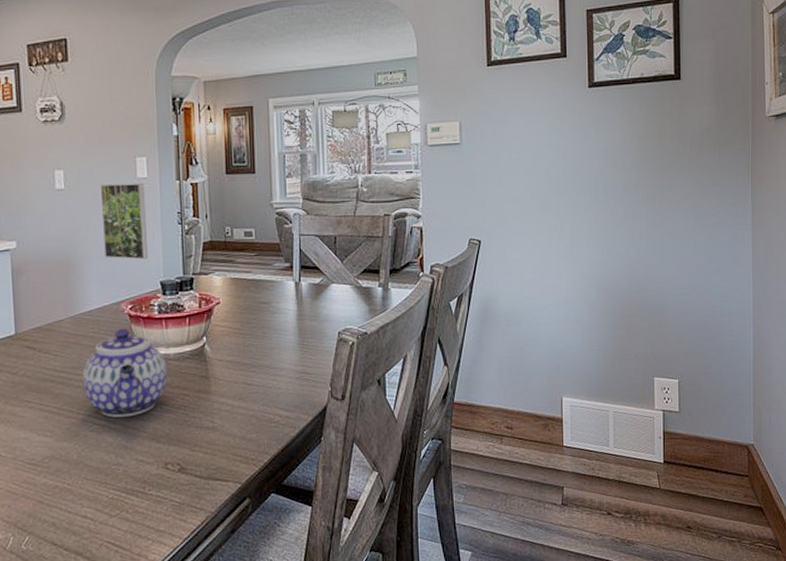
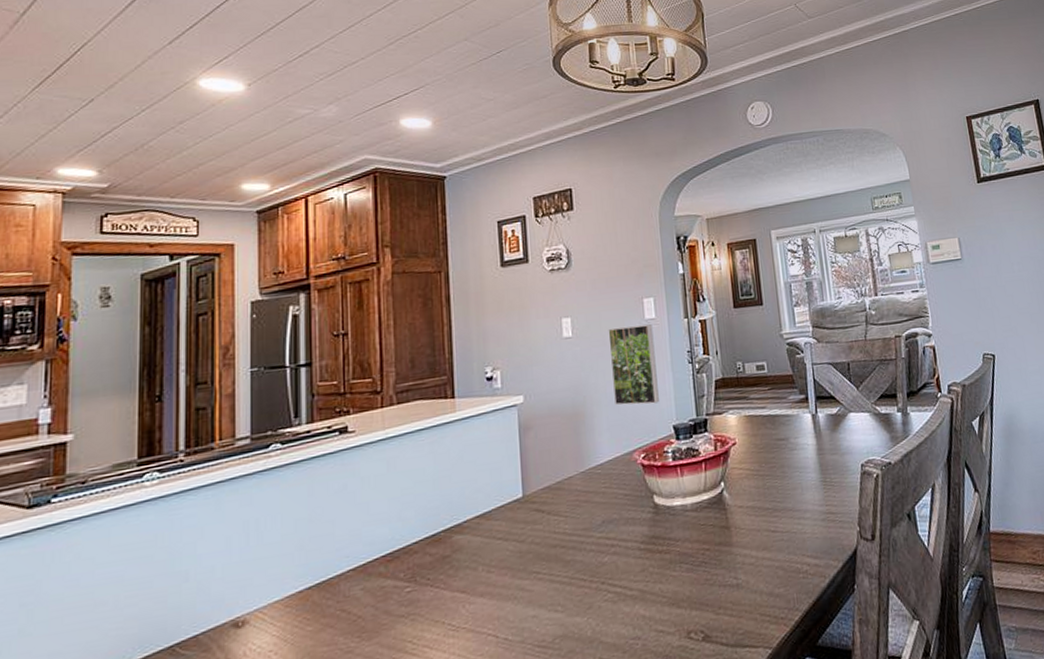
teapot: present [82,328,167,418] -> none [595,479,686,583]

